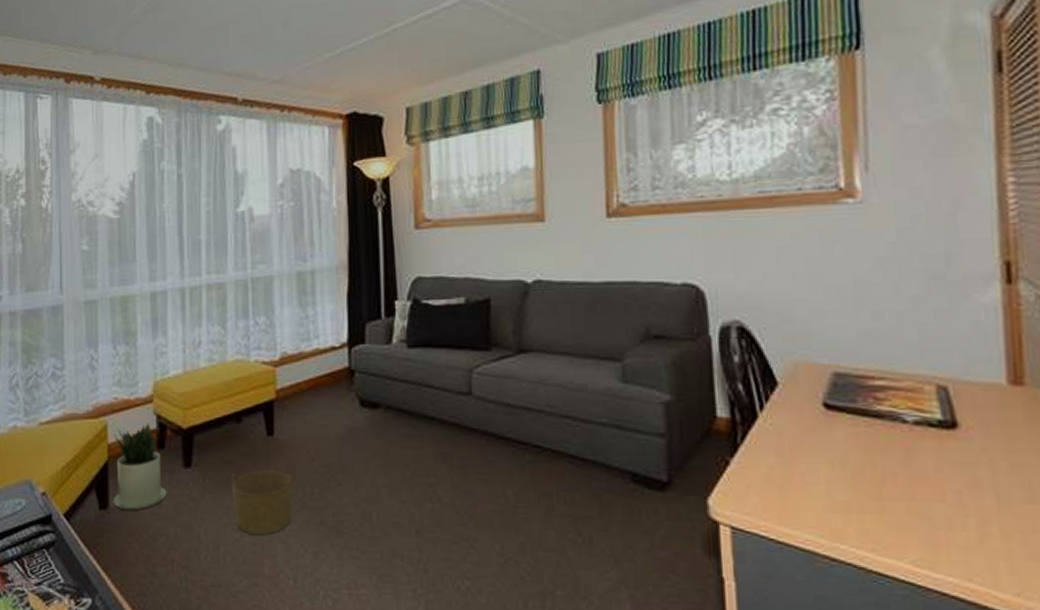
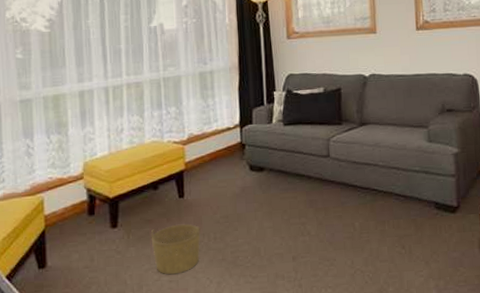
planter: present [113,422,167,511] -> none [49,195,97,267]

